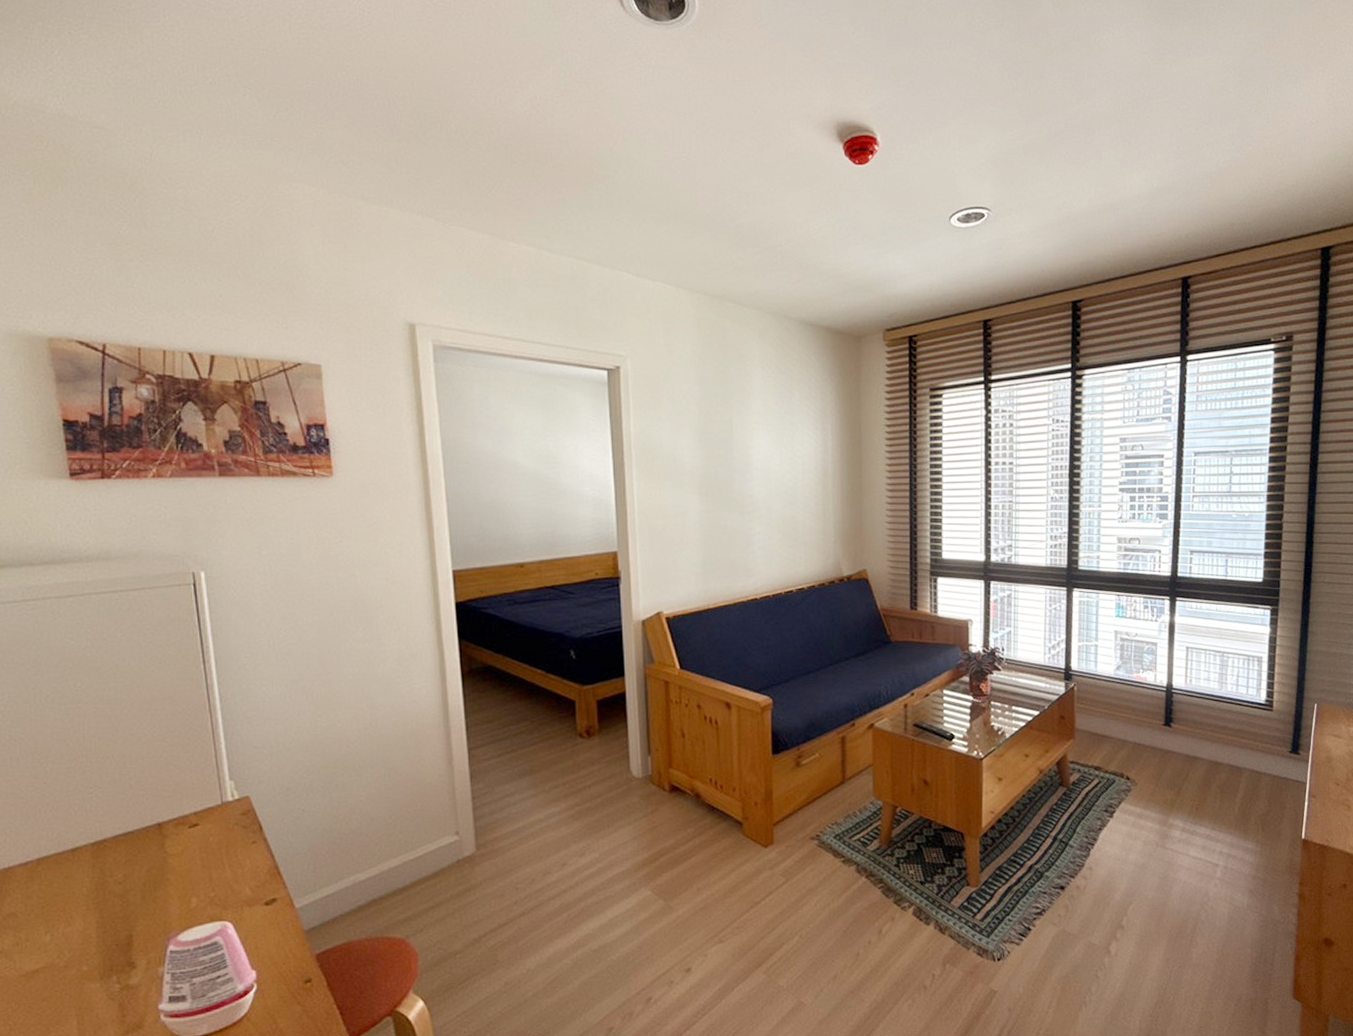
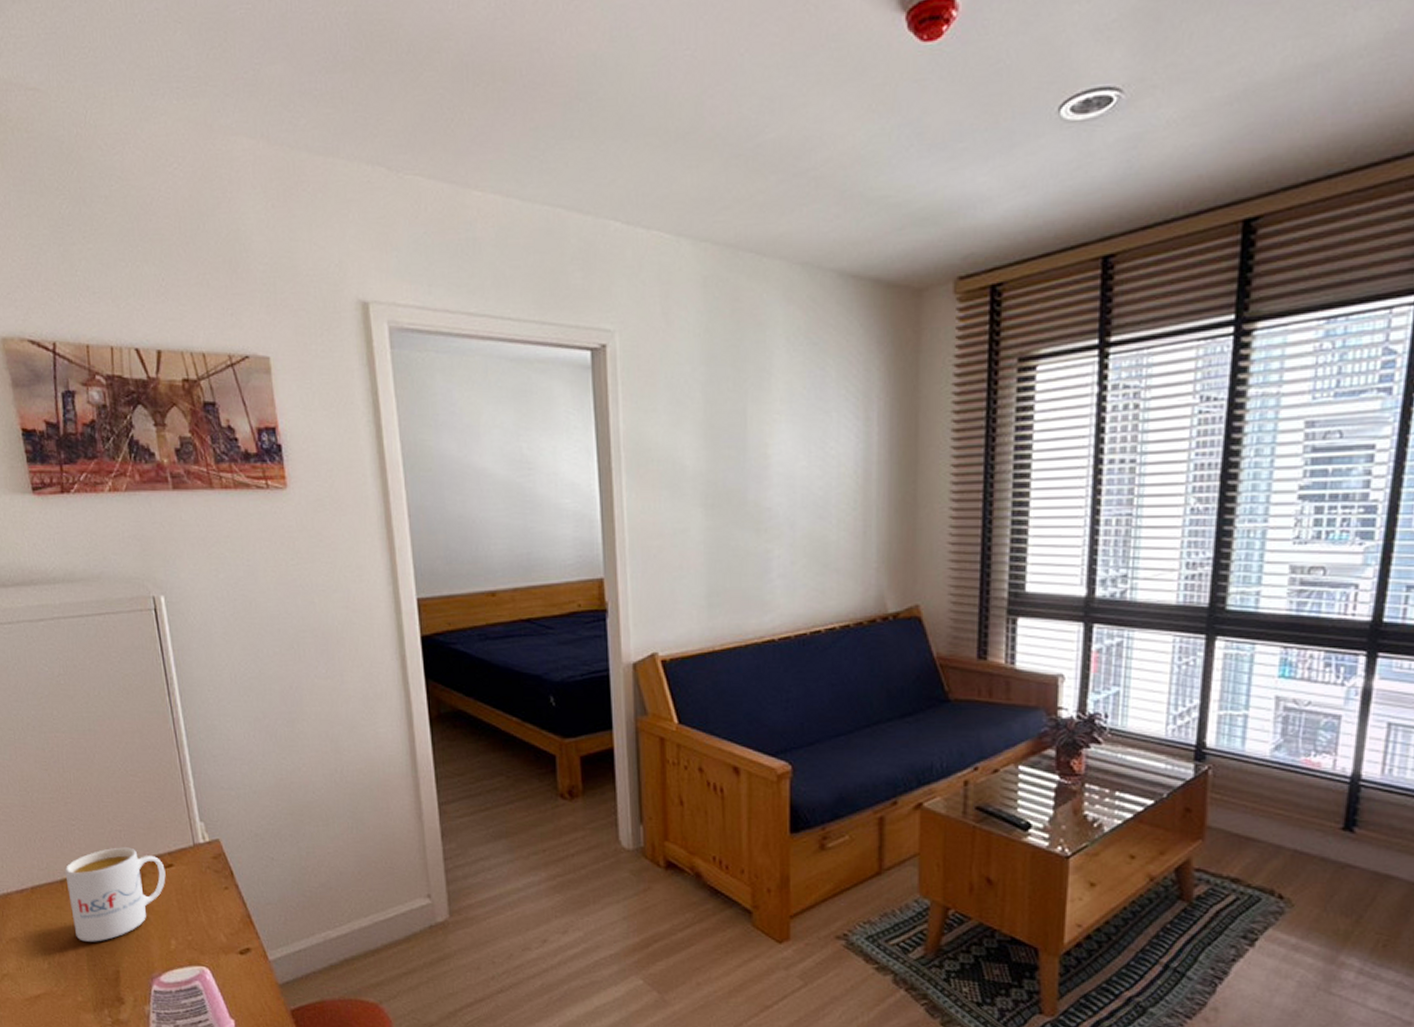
mug: none [77,810,190,909] -> present [64,847,166,942]

